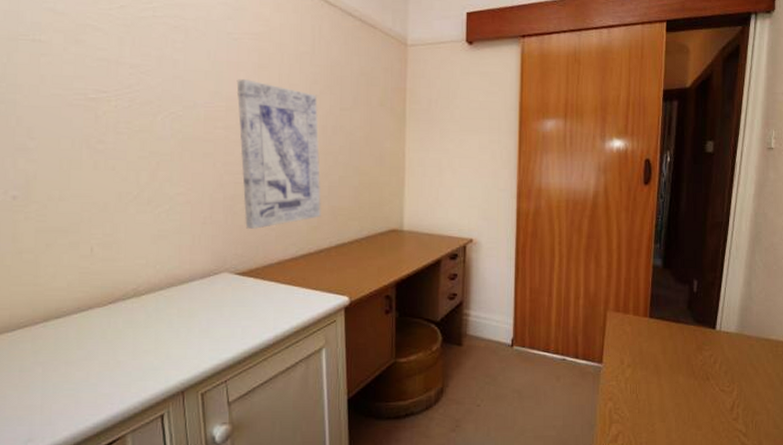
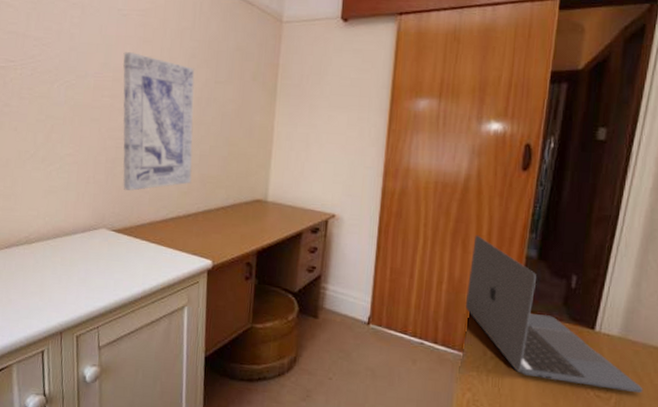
laptop: none [601,249,759,384] -> present [465,234,643,394]

